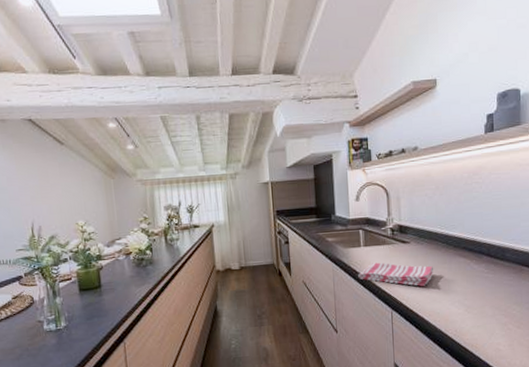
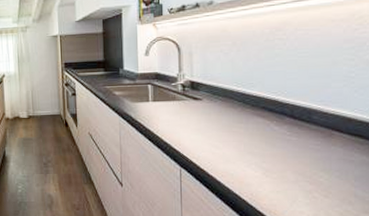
dish towel: present [358,262,434,286] -> none [146,118,229,145]

